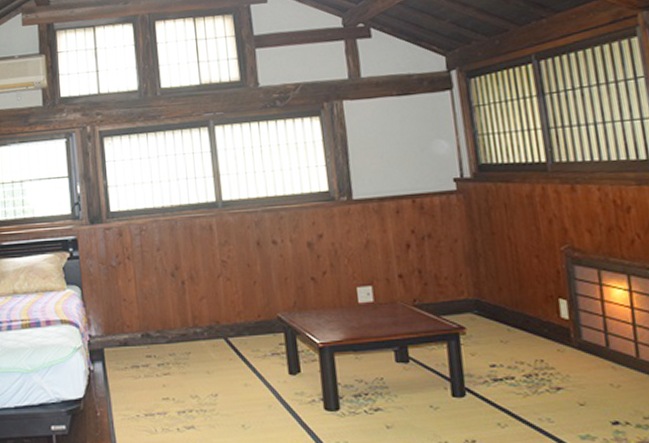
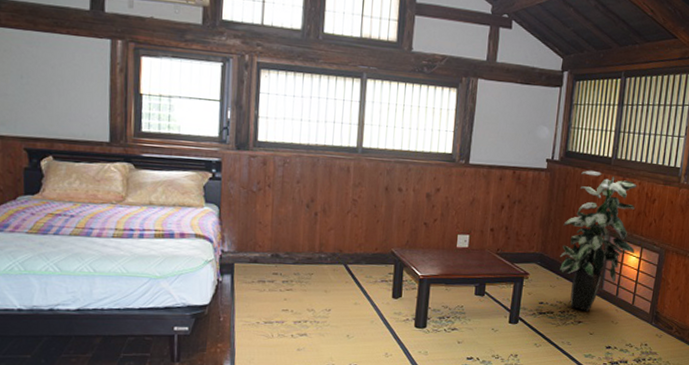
indoor plant: none [498,182,620,373] -> present [560,170,637,311]

